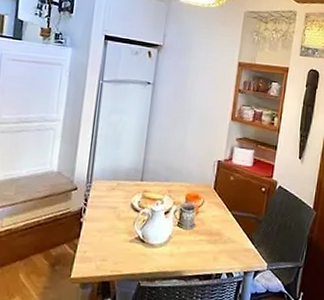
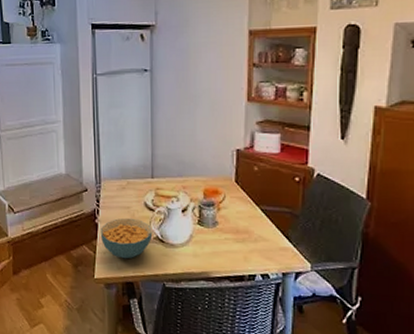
cereal bowl: none [83,217,135,258] -> present [100,218,153,259]

